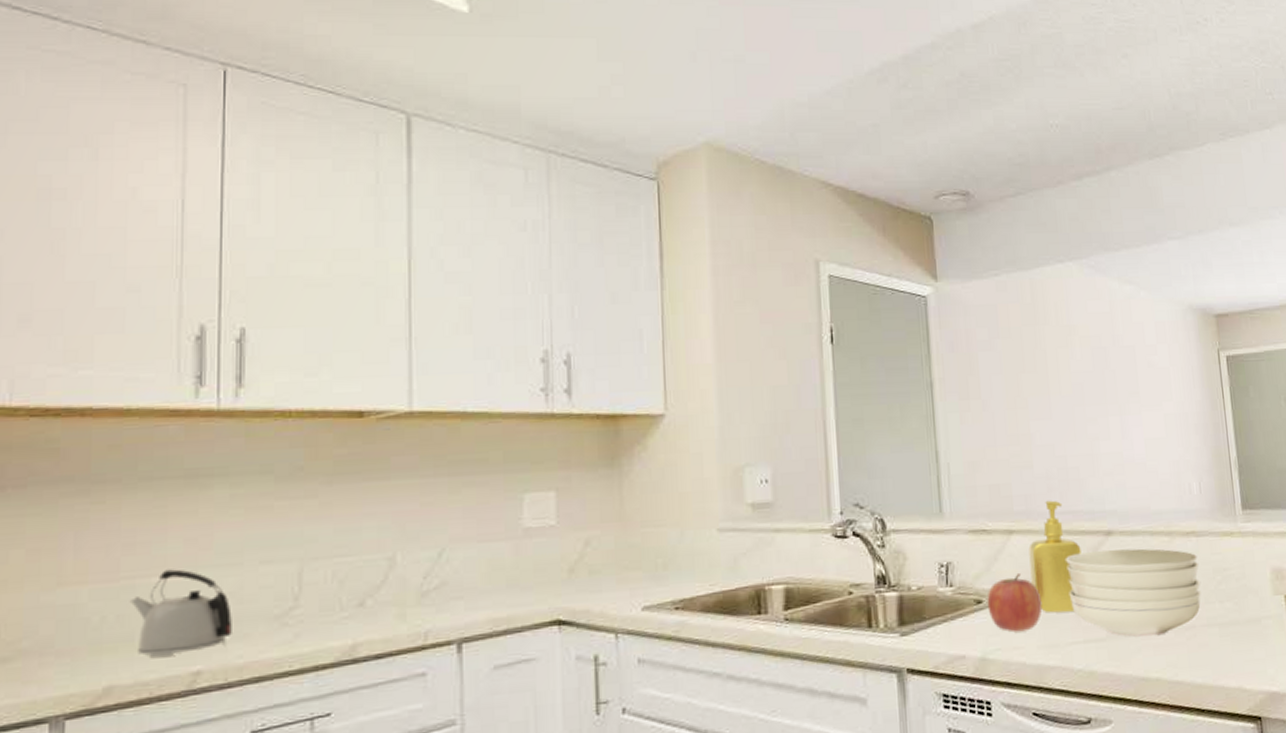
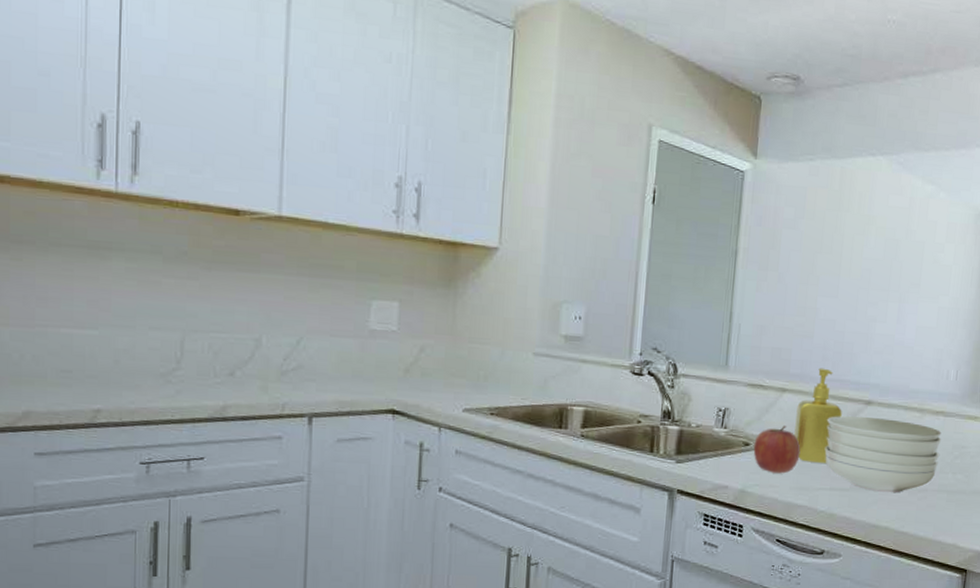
kettle: present [129,569,232,659] -> none [43,323,126,395]

